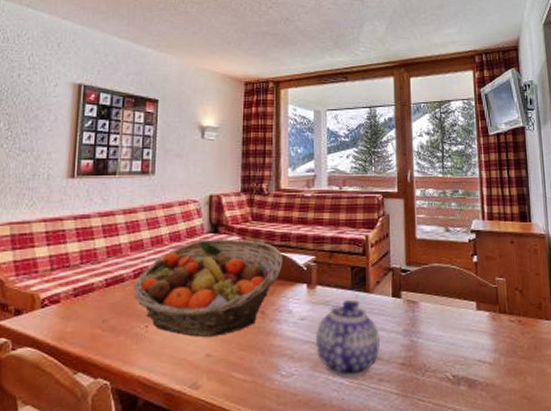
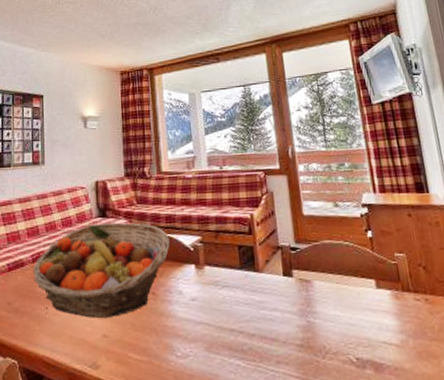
teapot: present [315,299,380,379] -> none [207,279,275,360]

